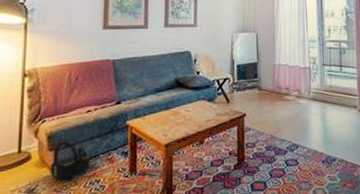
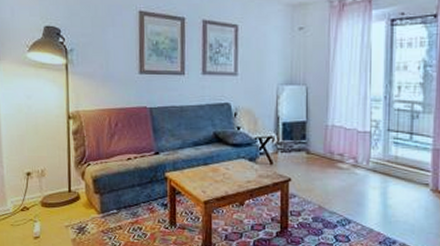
backpack: present [50,141,91,180] -> none [96,186,133,224]

